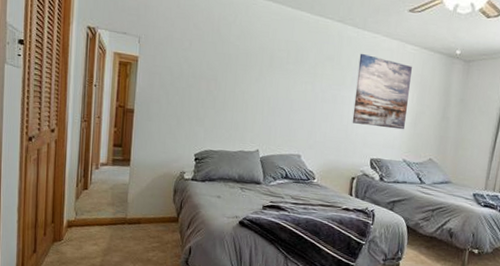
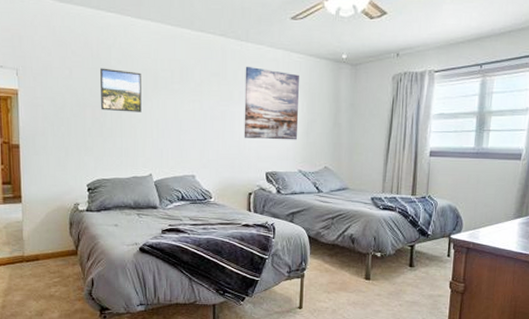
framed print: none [216,42,258,89] -> present [100,68,142,112]

